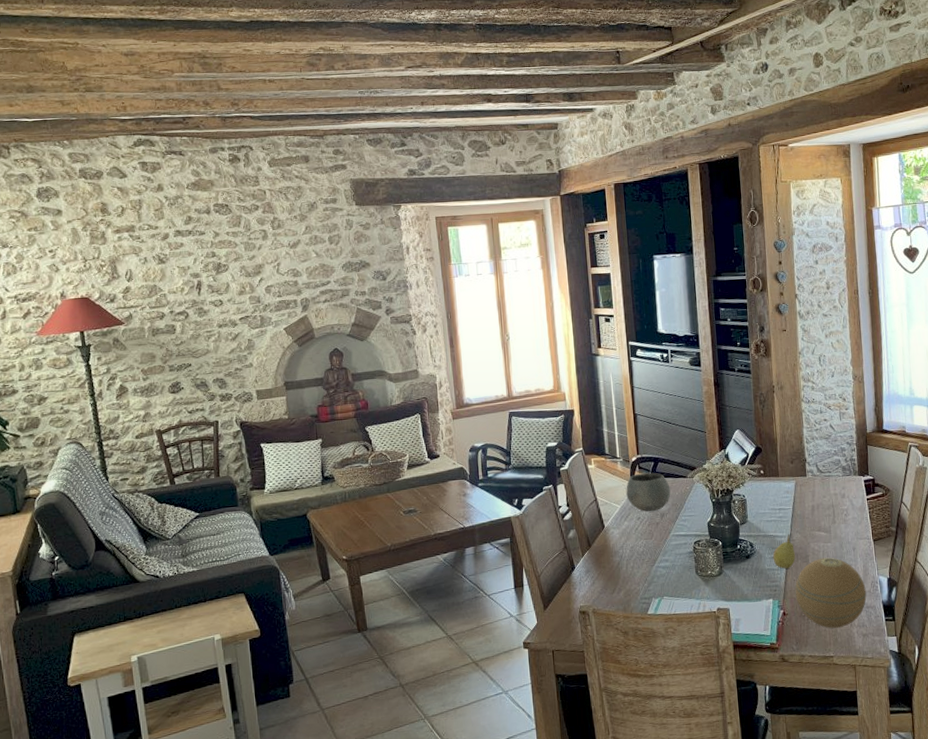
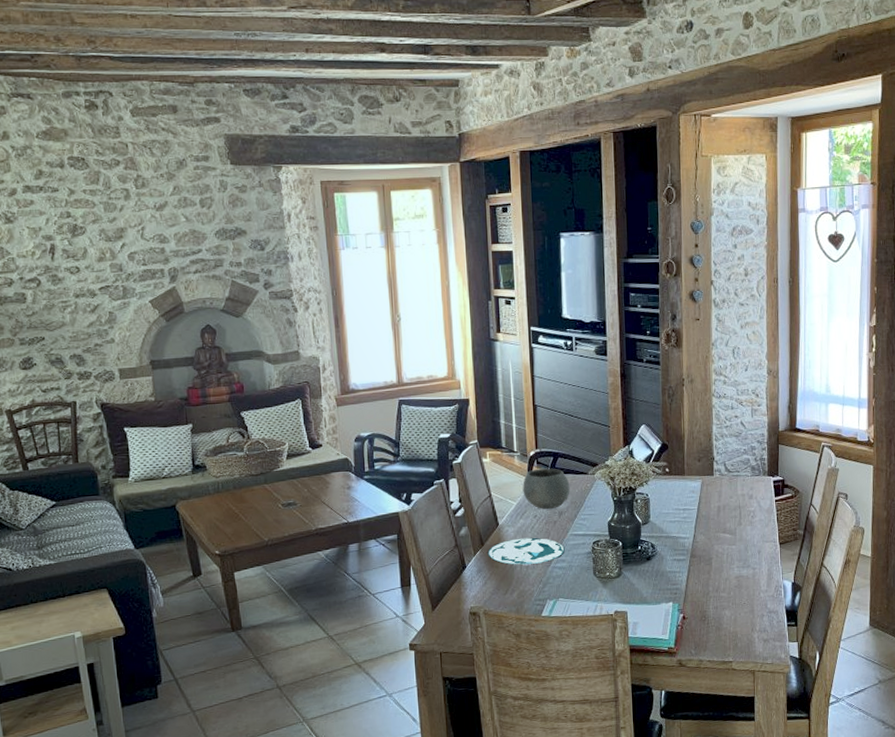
plate: none [595,538,668,565] -> present [487,537,565,565]
fruit: present [772,533,795,569] -> none [674,535,698,571]
decorative orb: present [795,557,867,628] -> none [696,560,770,633]

